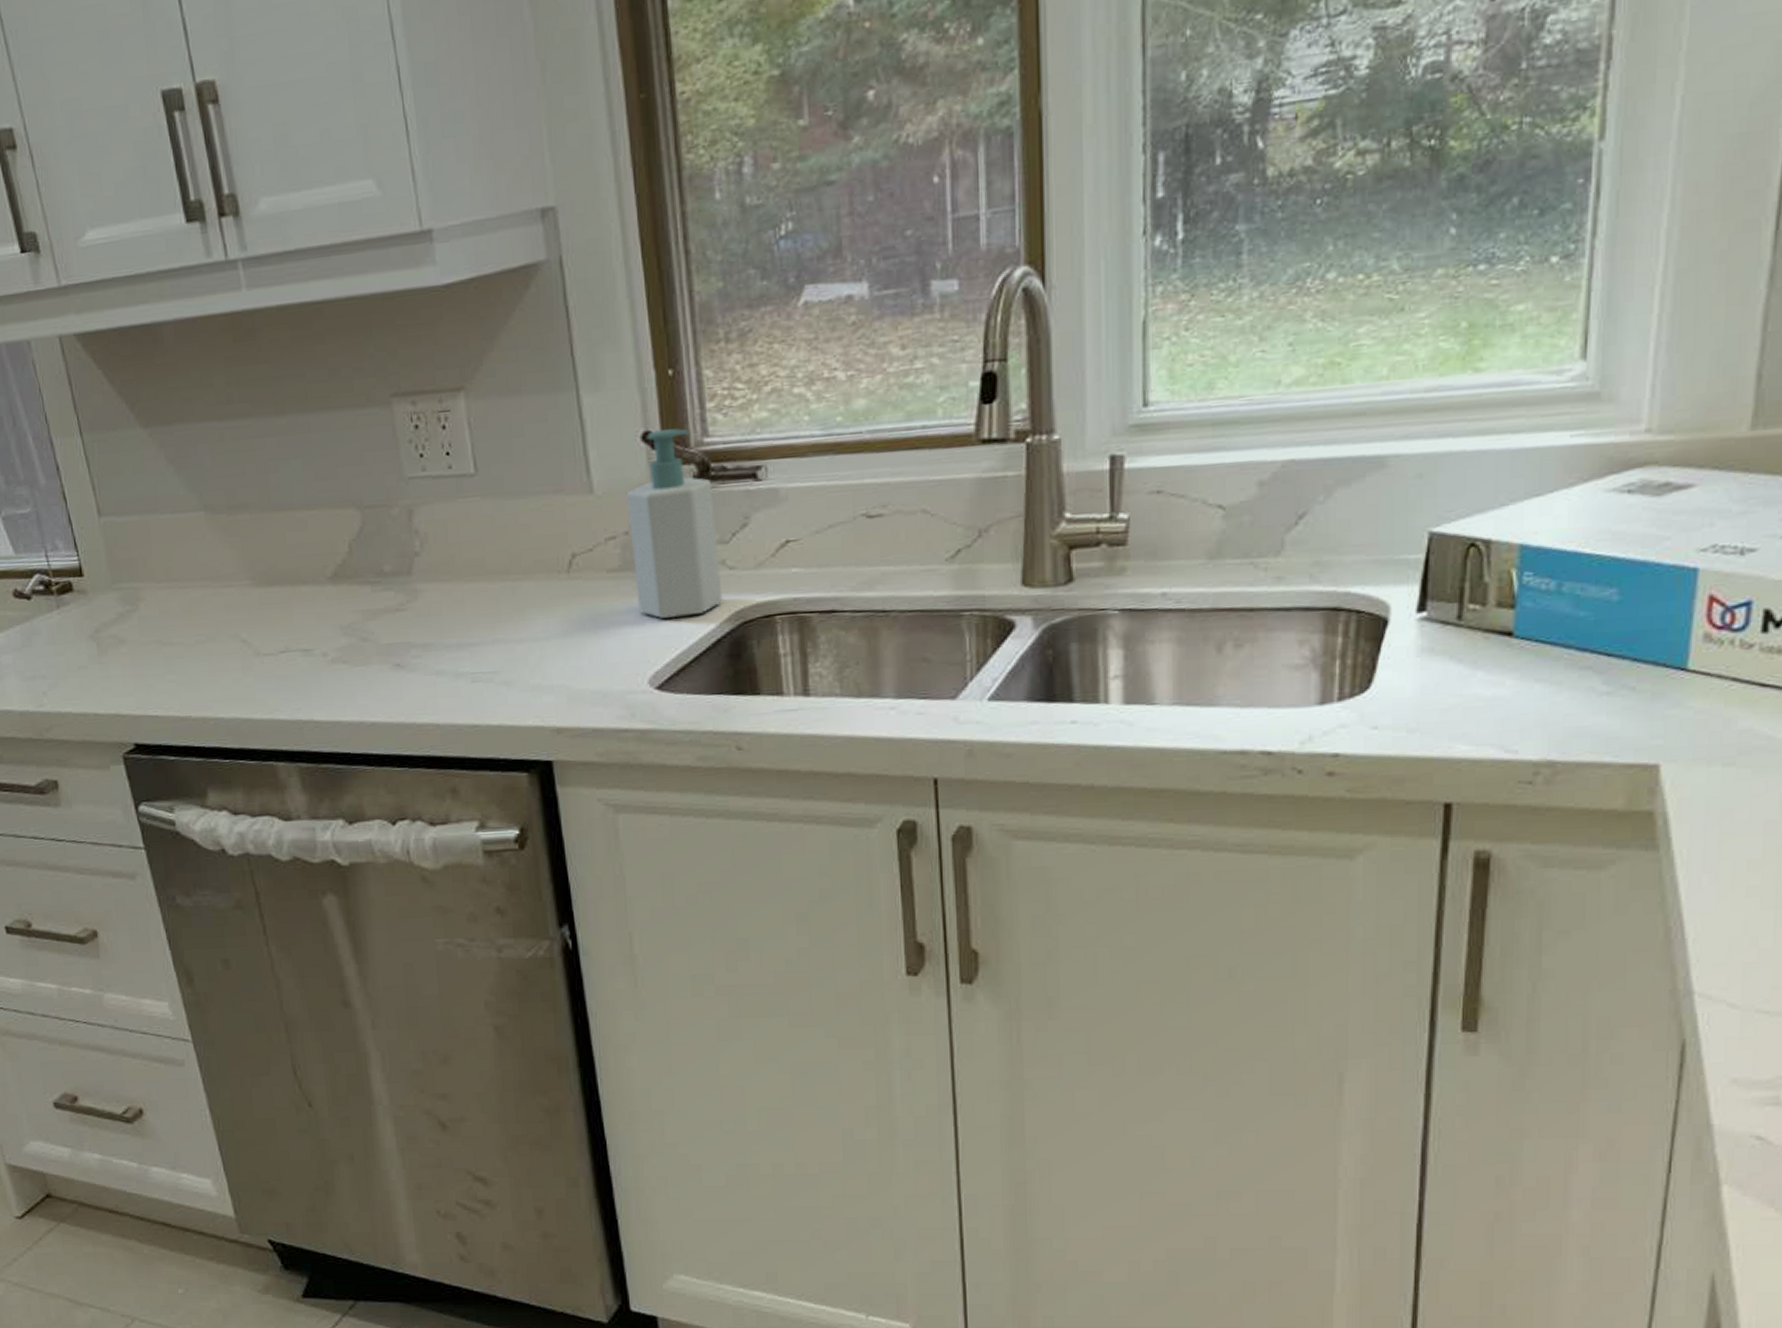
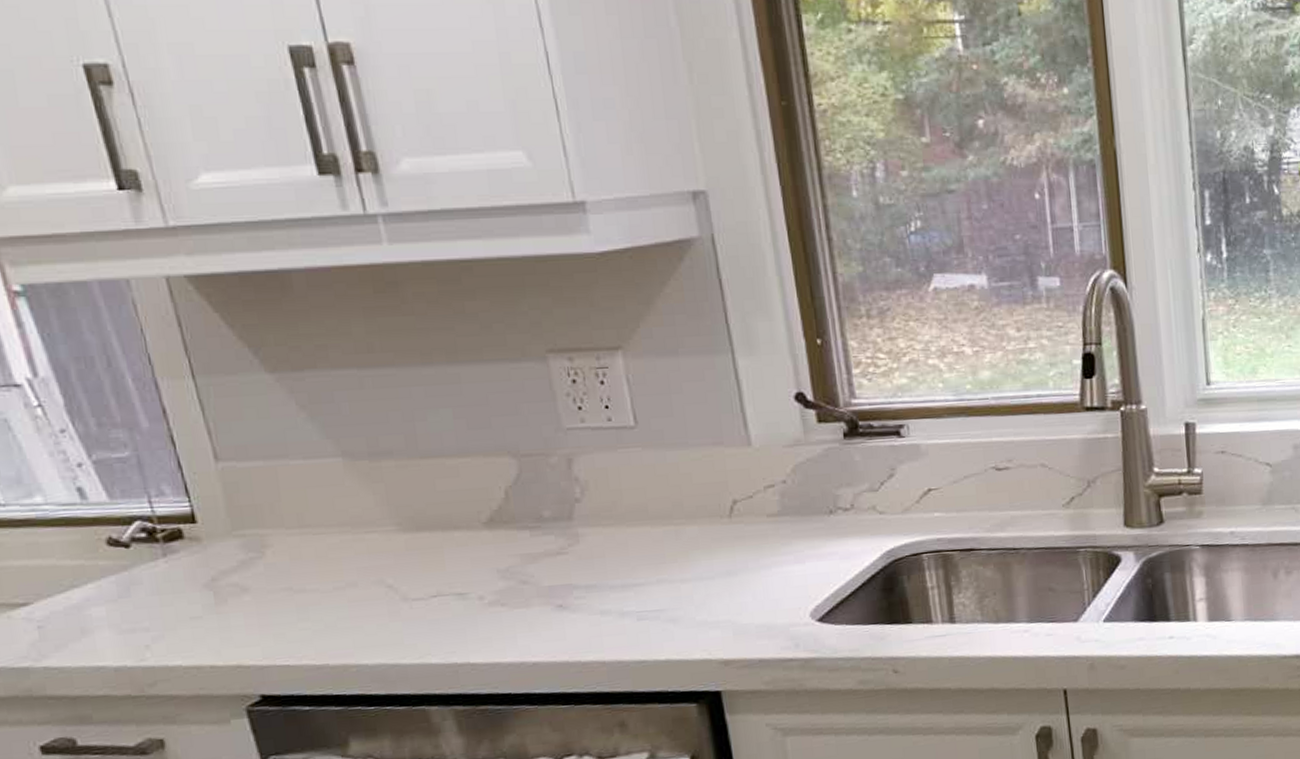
soap bottle: present [626,428,723,618] -> none [782,391,875,558]

